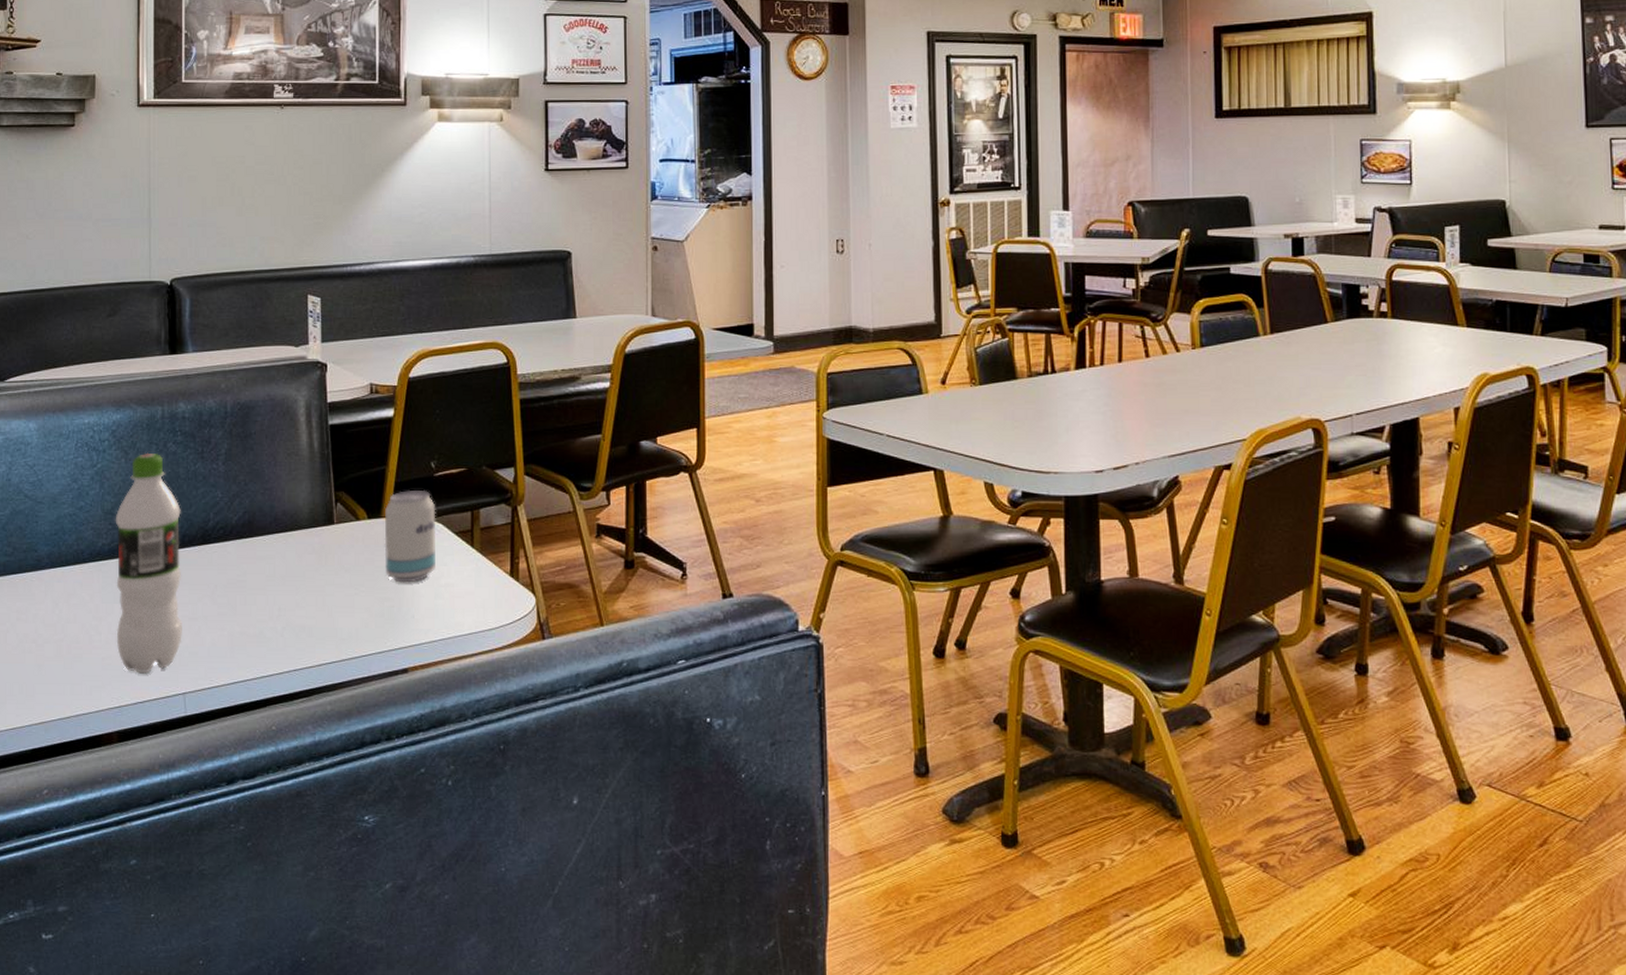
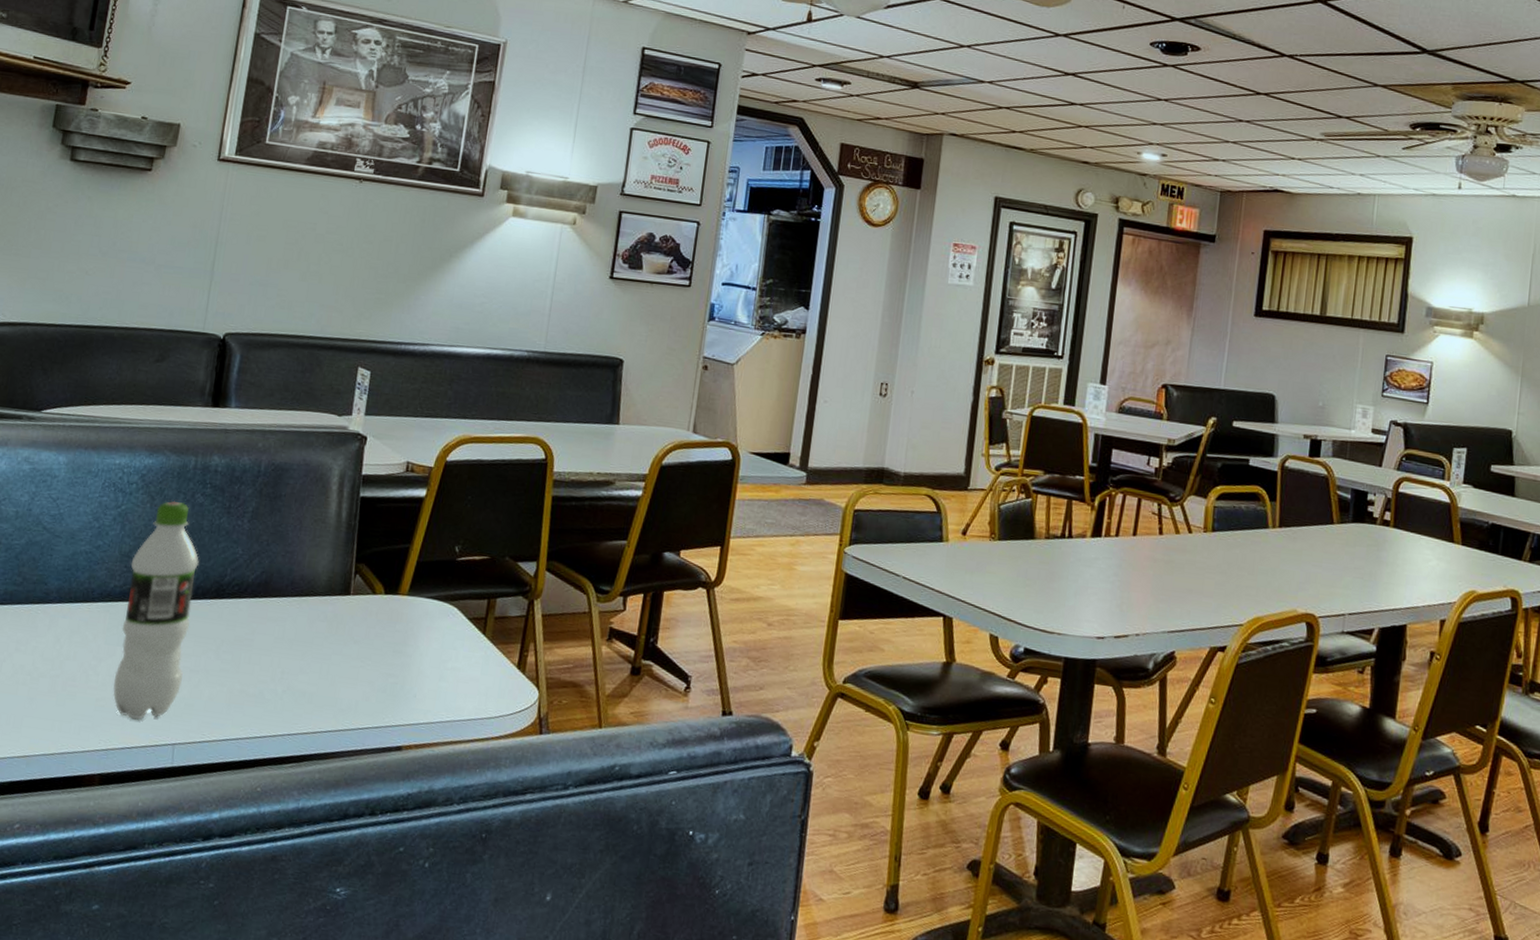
beverage can: present [384,490,436,583] -> none [394,571,454,662]

